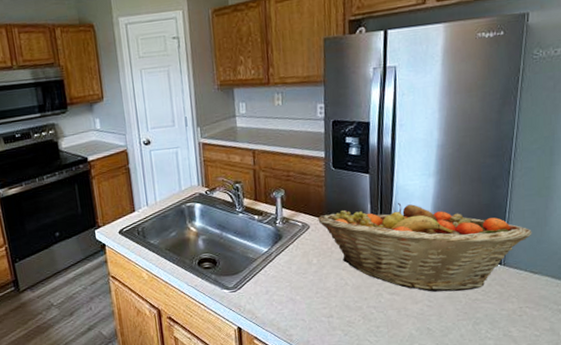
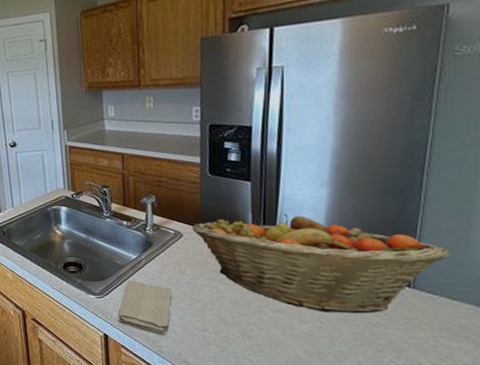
washcloth: none [250,272,301,325] -> present [118,280,172,336]

